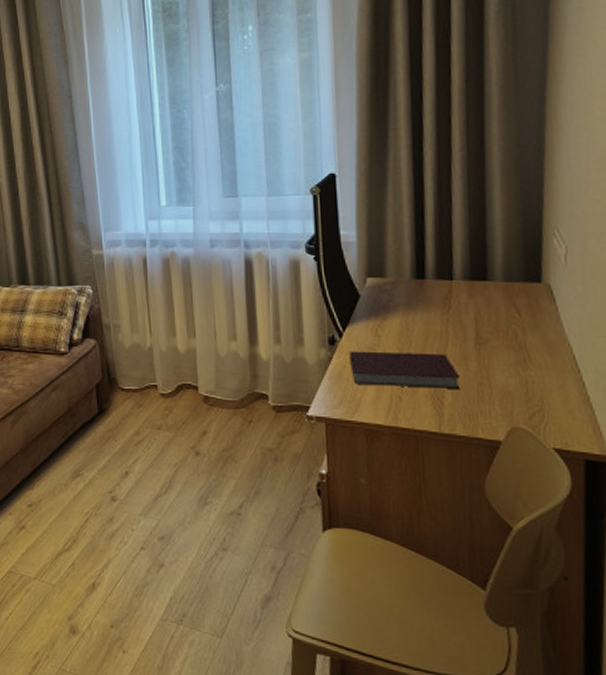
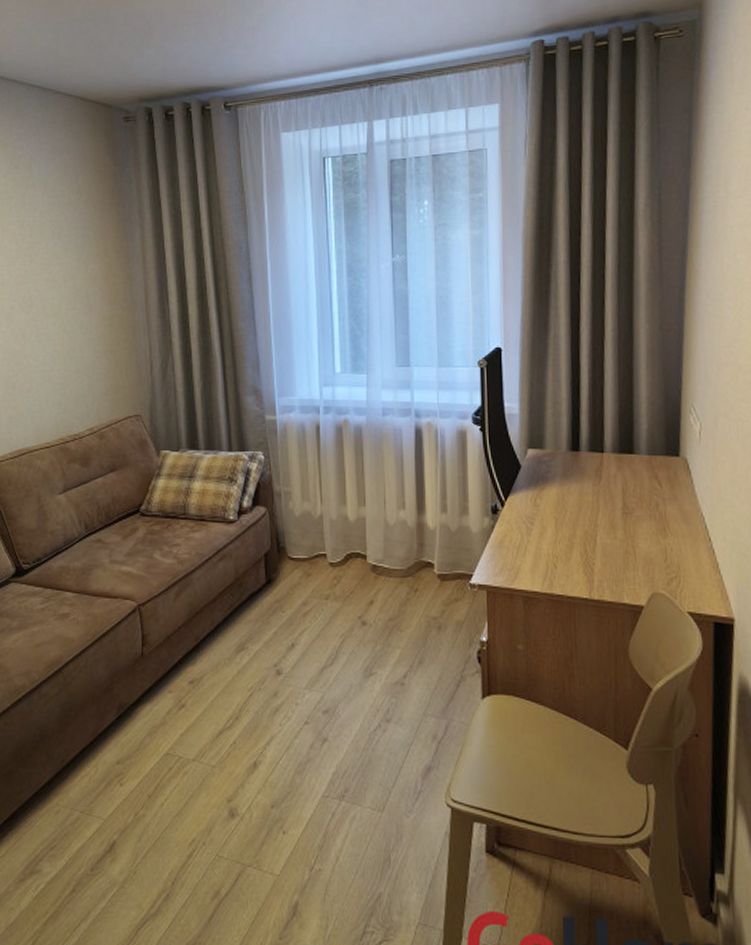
notebook: present [349,351,461,389] -> none [510,520,609,556]

